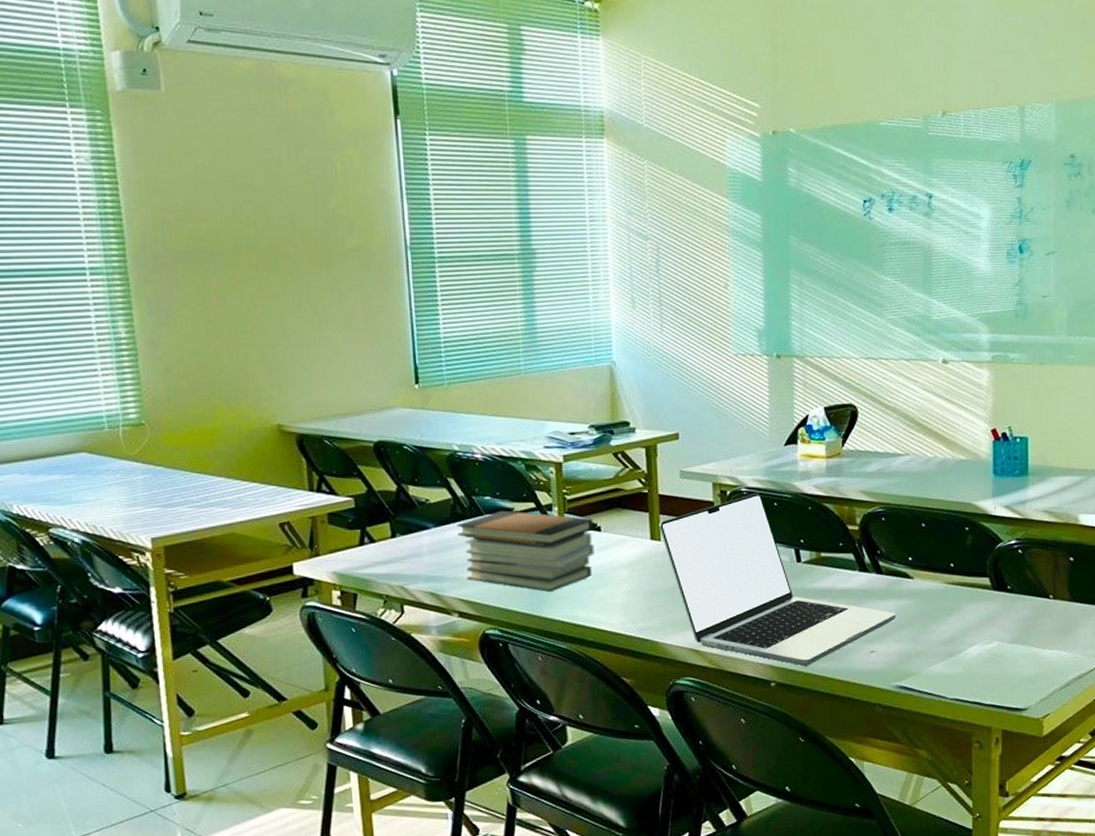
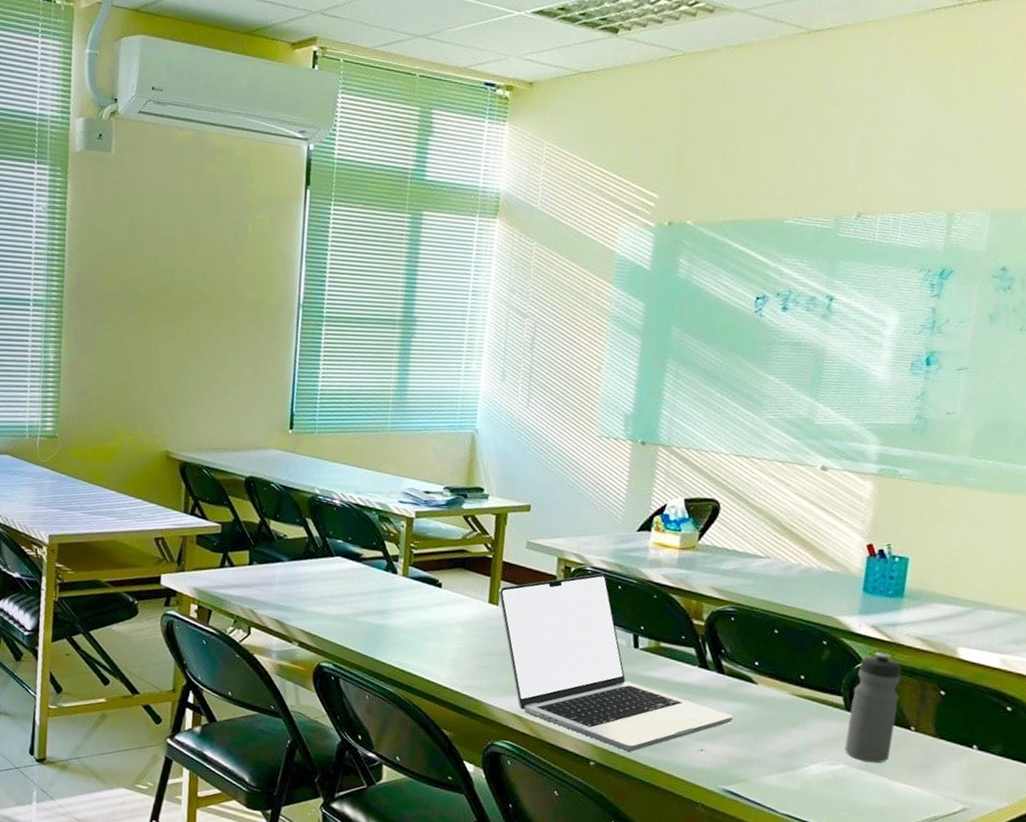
book stack: present [457,510,595,593] -> none [308,554,436,638]
water bottle: none [997,530,1036,636] -> present [844,652,901,763]

